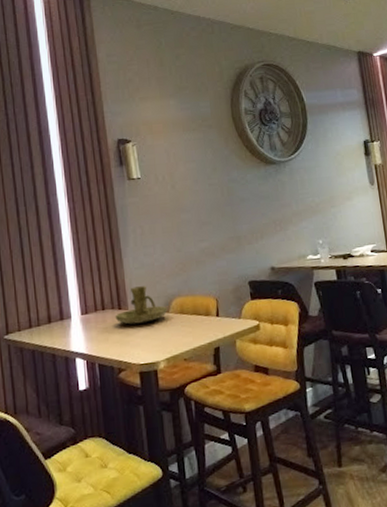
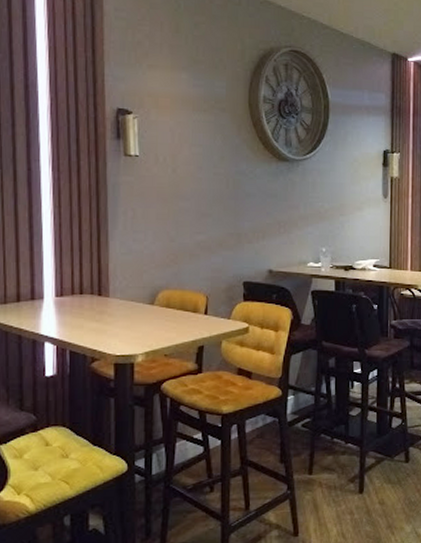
candle holder: present [115,286,168,325] -> none [93,273,153,313]

